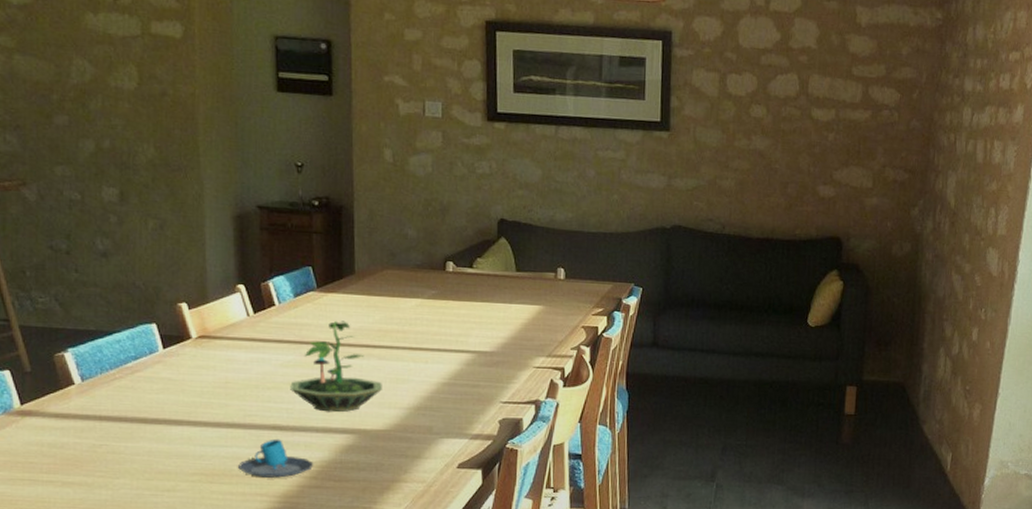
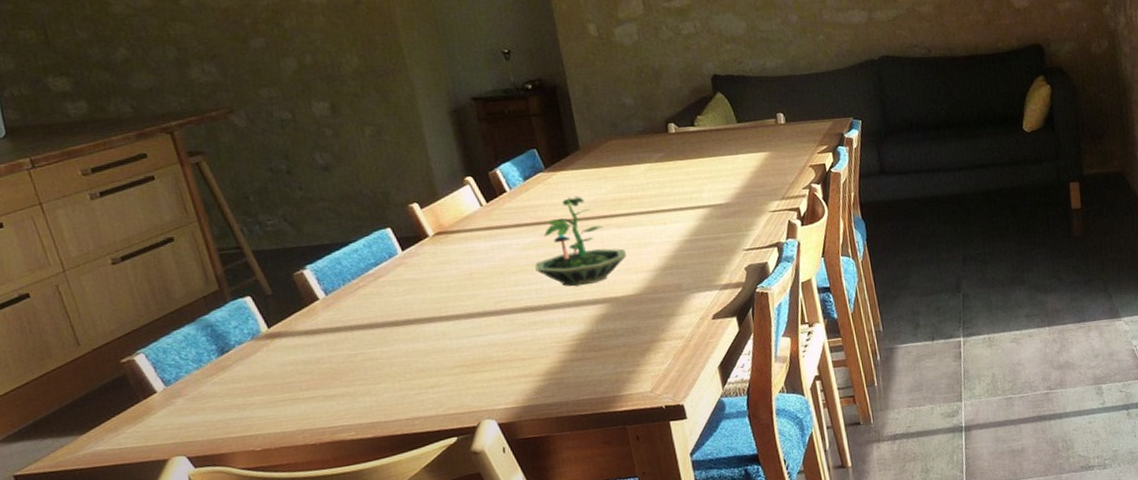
mug: present [237,439,314,478] -> none [496,319,572,360]

